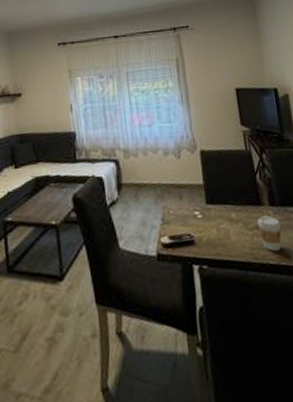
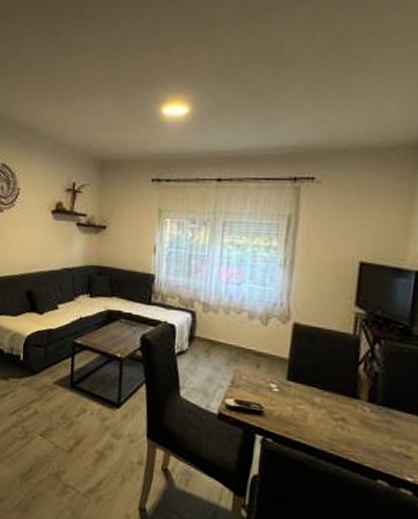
coffee cup: present [257,215,282,251] -> none [345,410,377,450]

